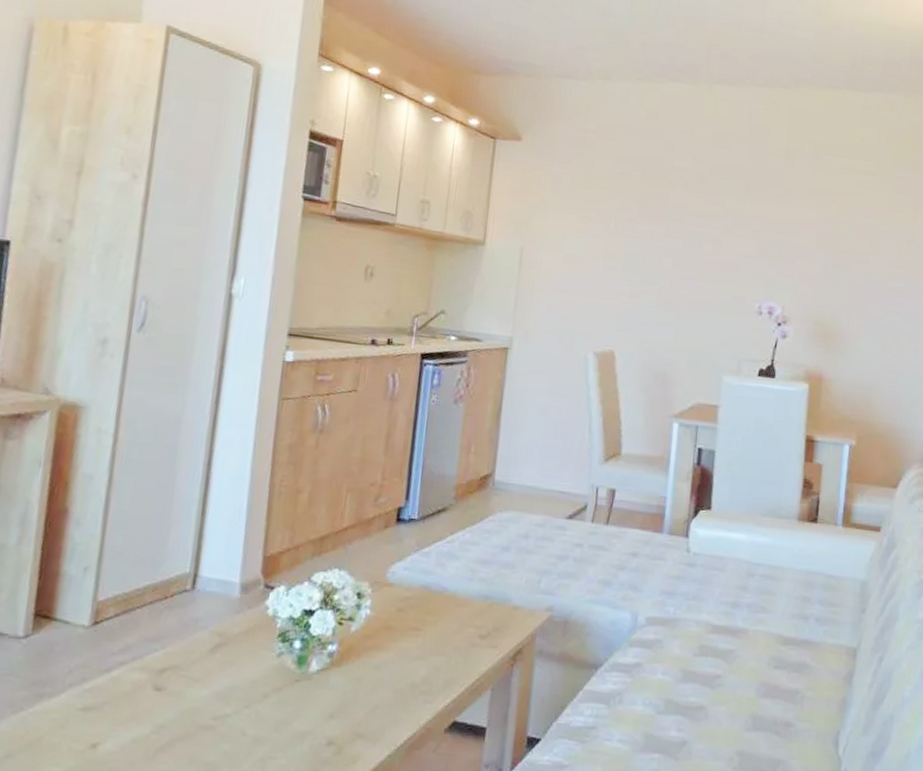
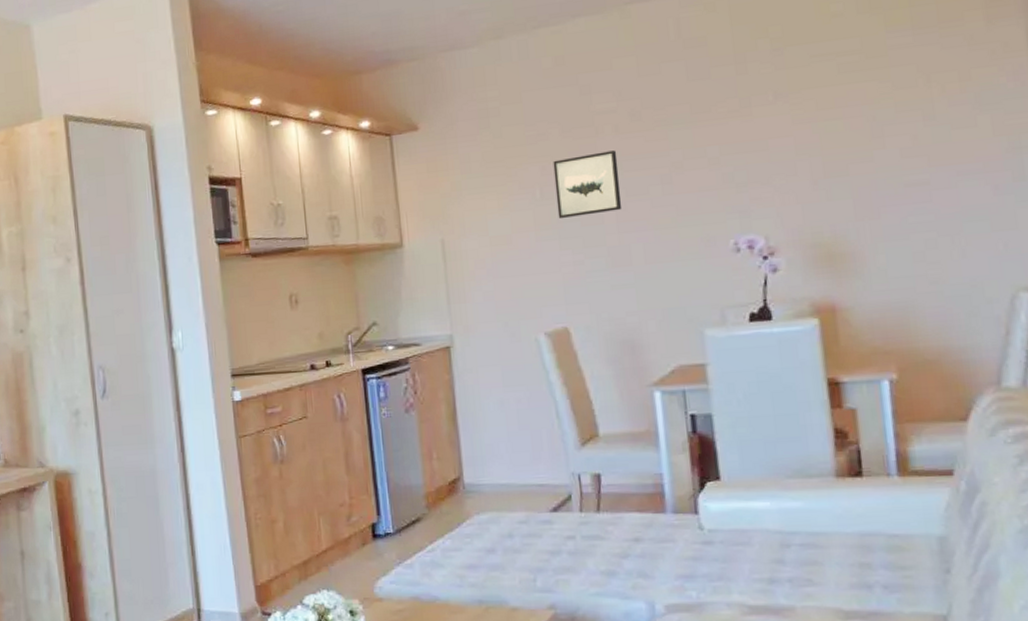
wall art: none [625,199,683,257] -> present [553,150,623,219]

